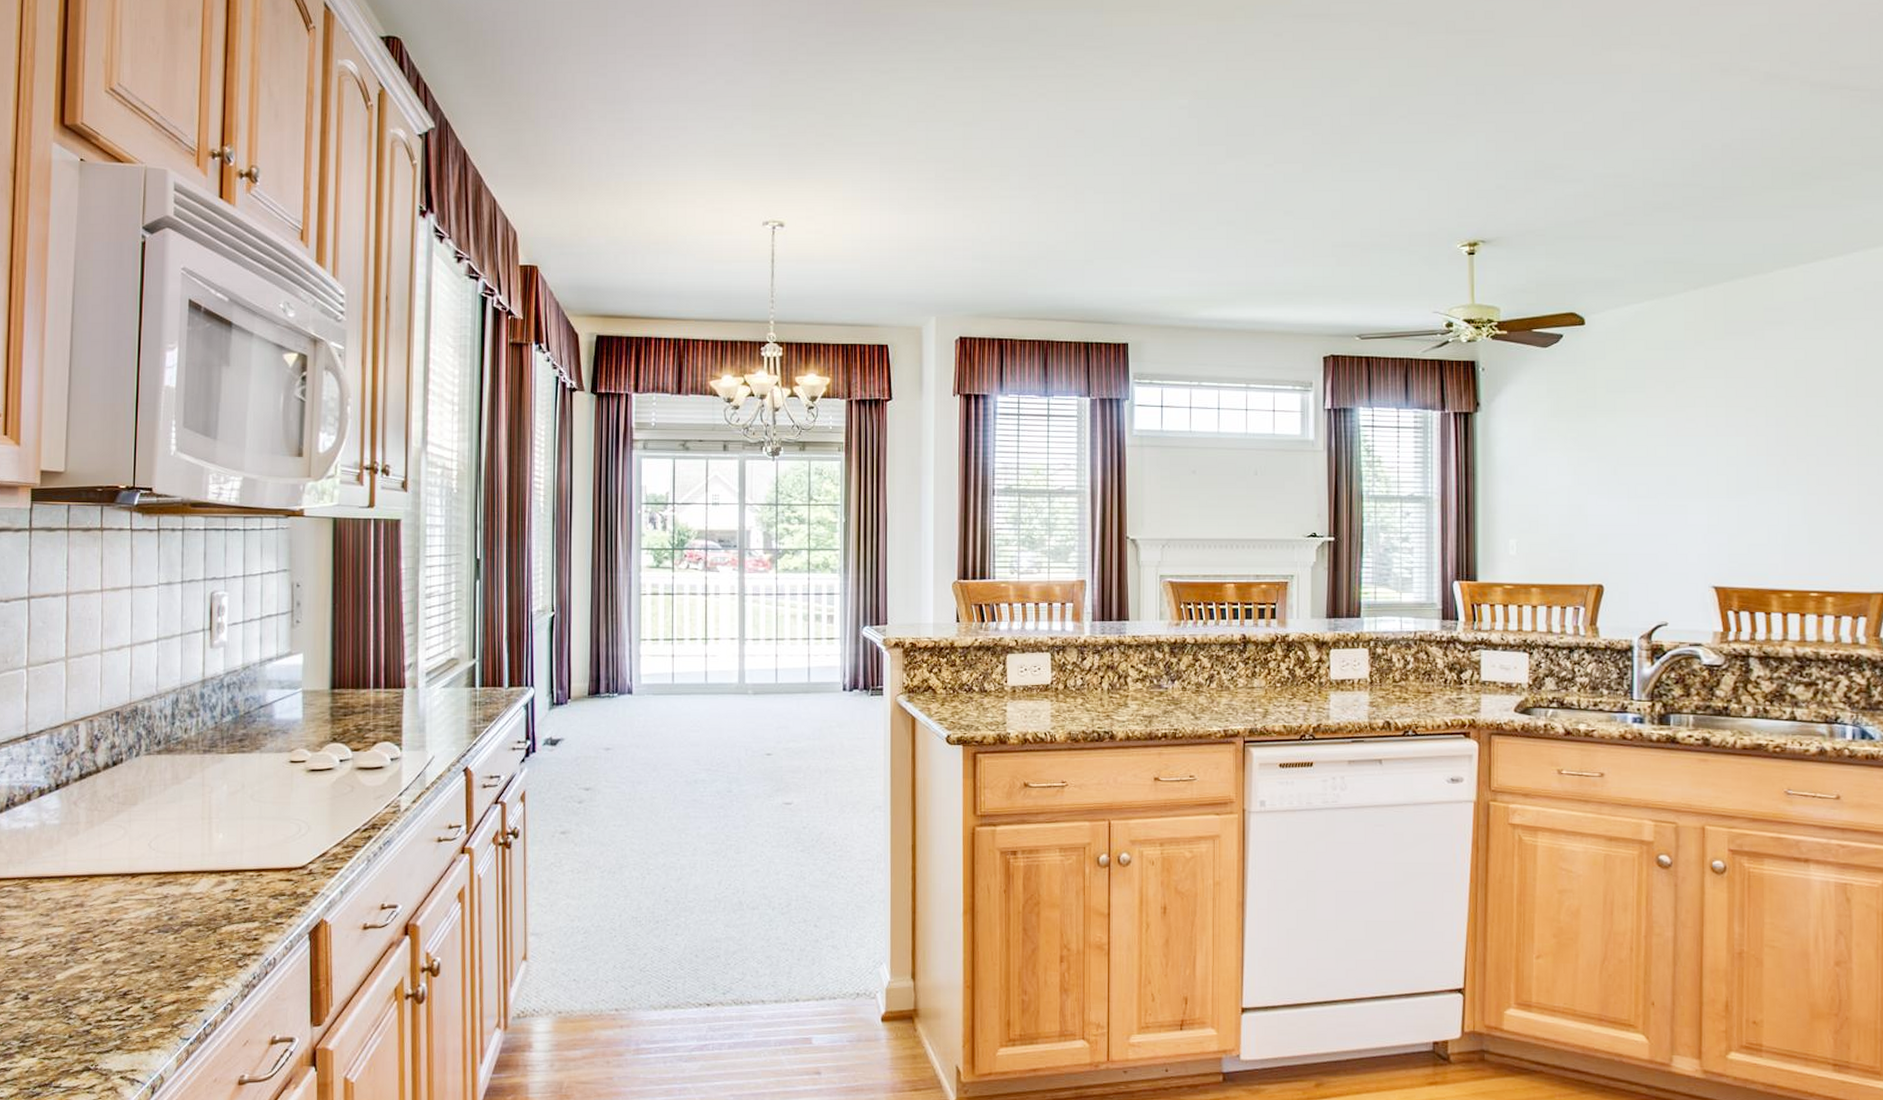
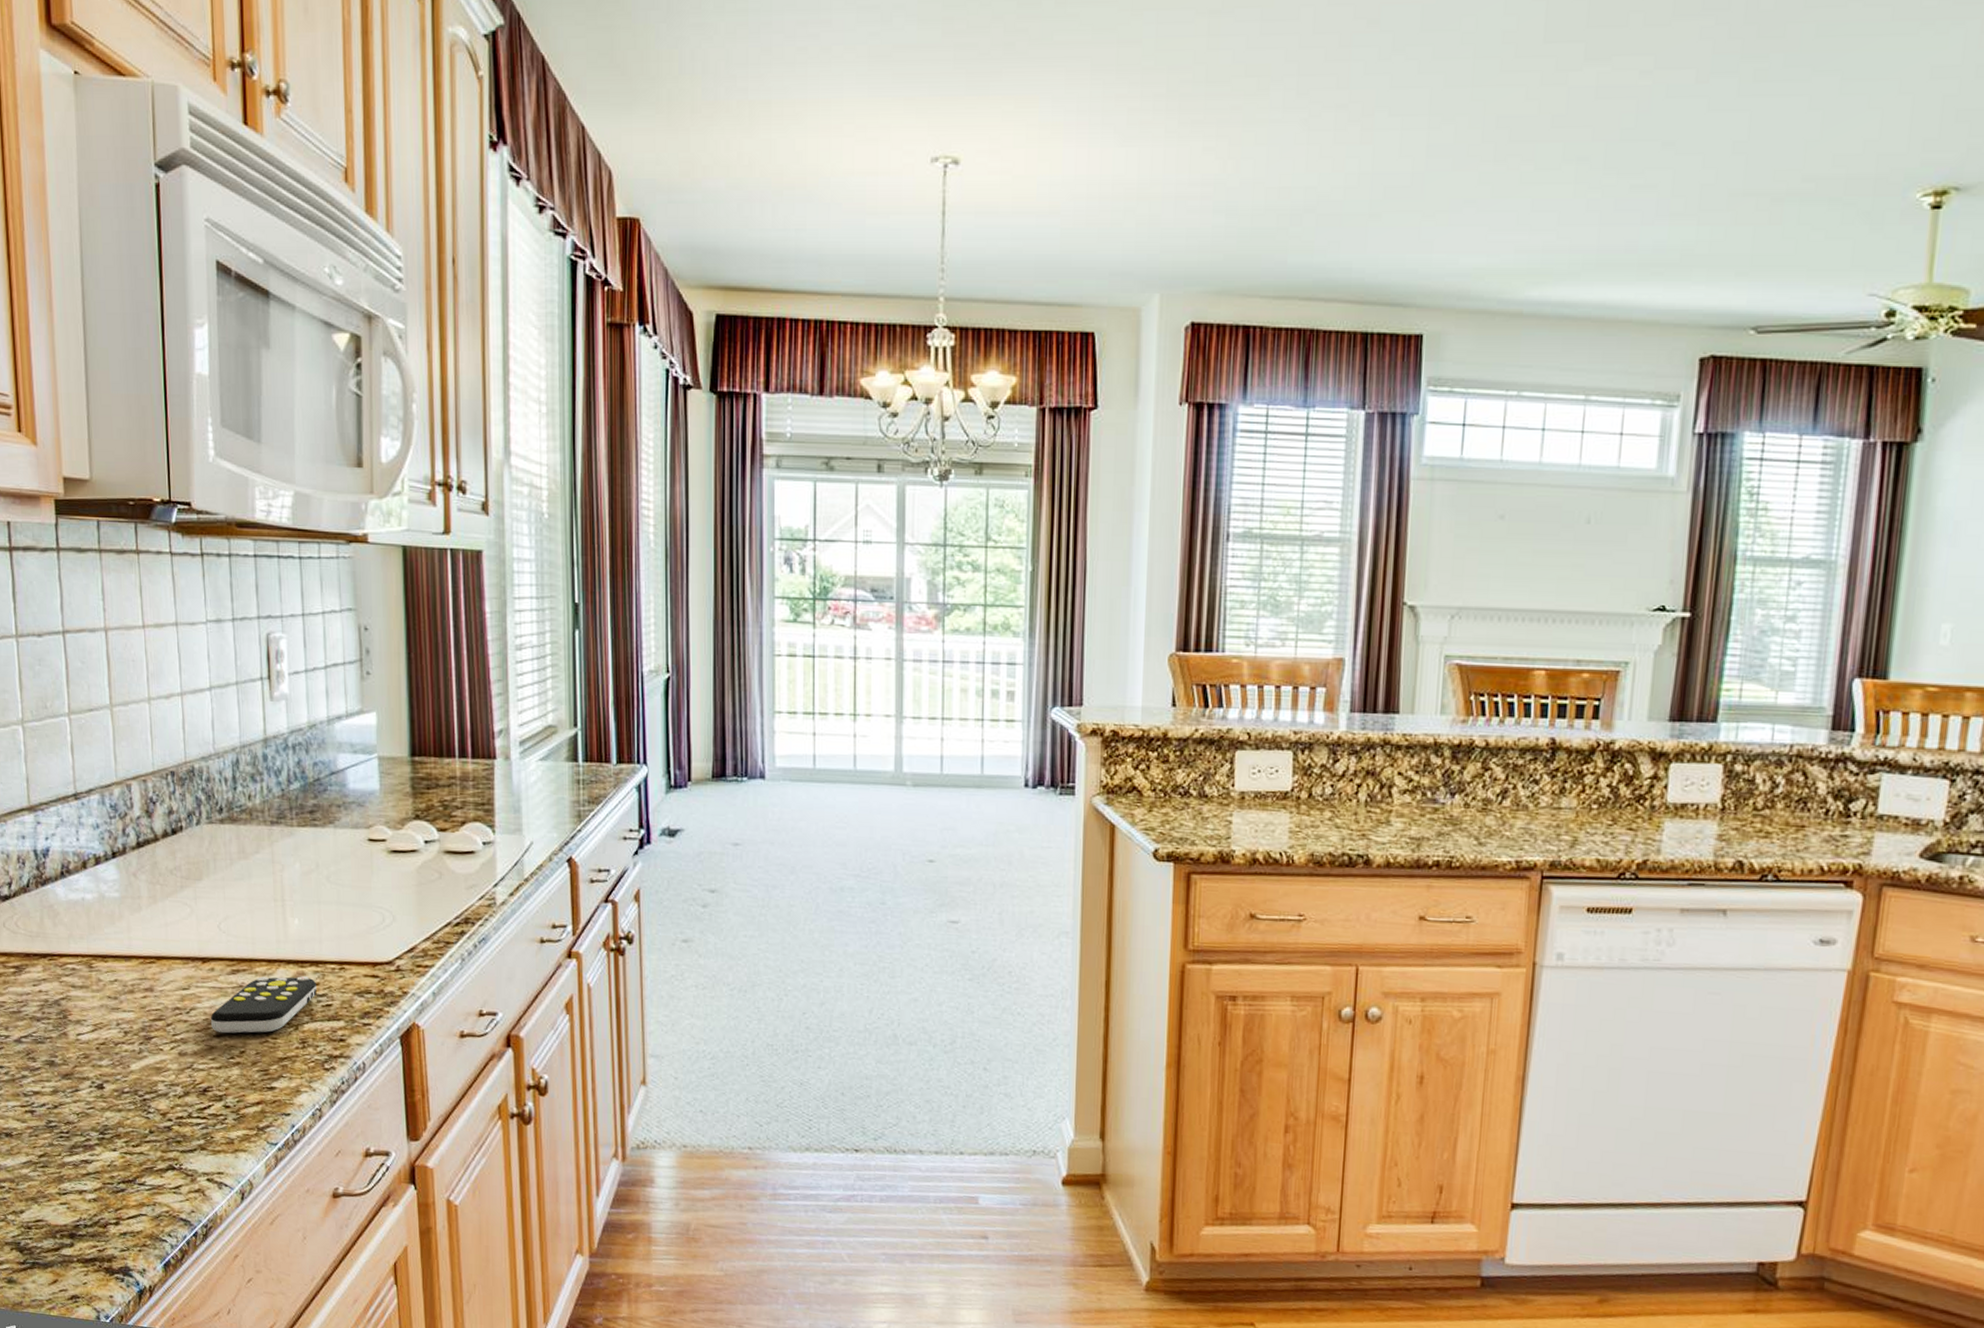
remote control: none [135,884,235,941] -> present [210,976,317,1034]

